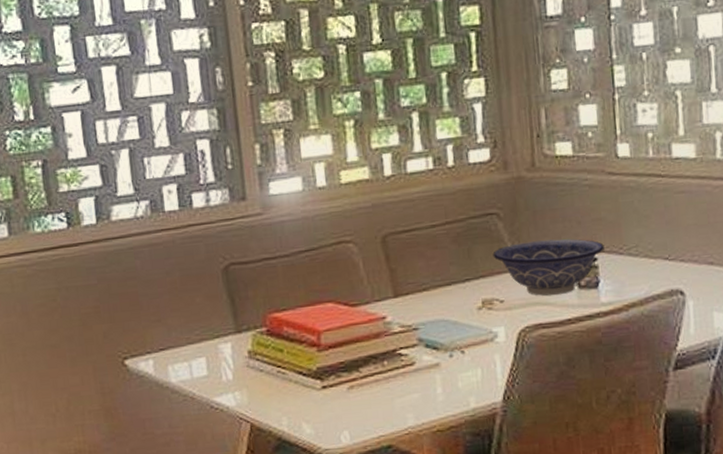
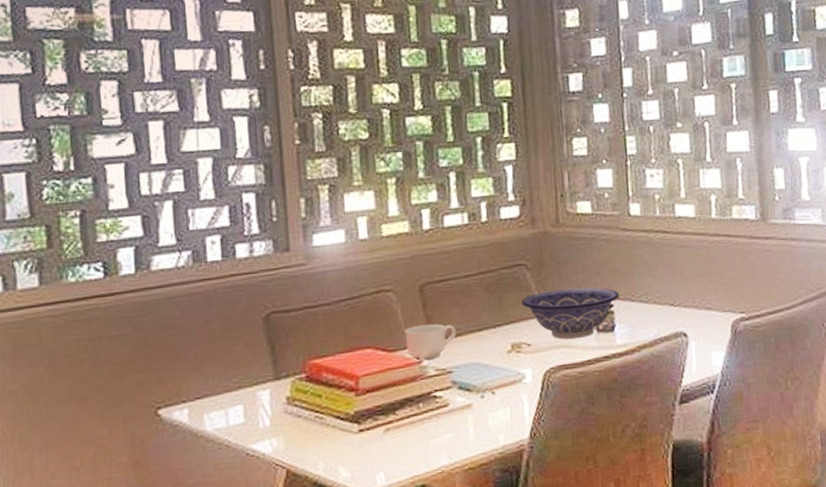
teacup: none [367,277,422,316] -> present [404,323,457,360]

